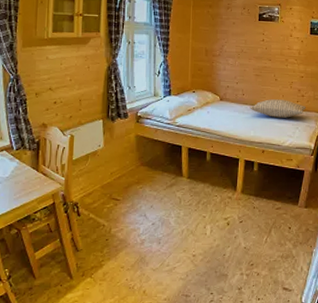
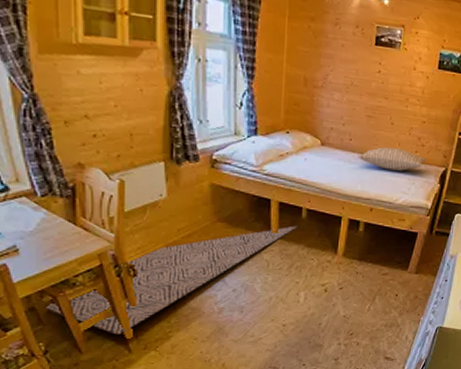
rug: none [11,167,203,263] -> present [45,225,297,335]

